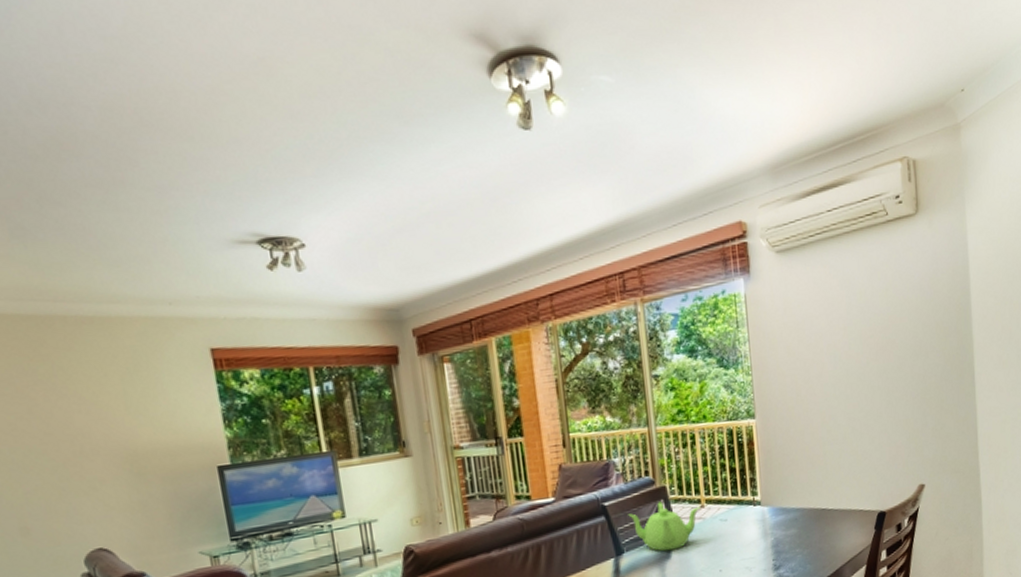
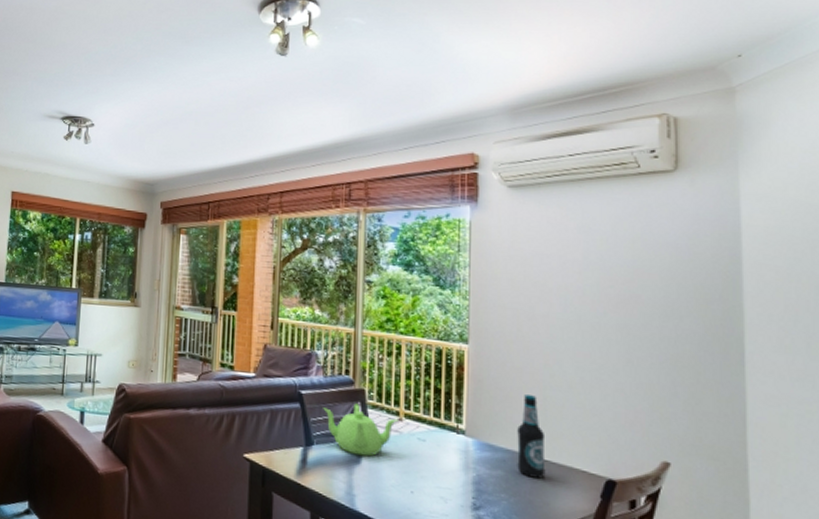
bottle: none [804,453,831,528] -> present [517,395,546,479]

